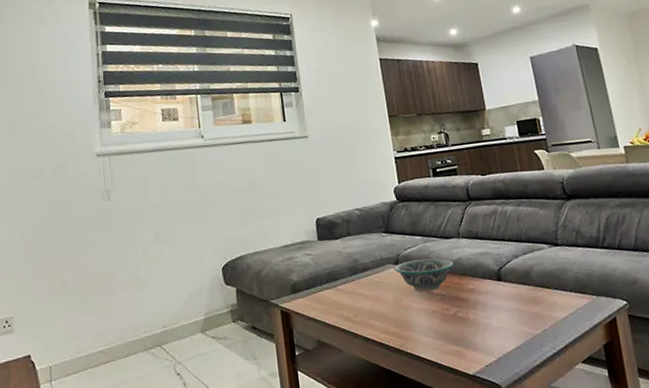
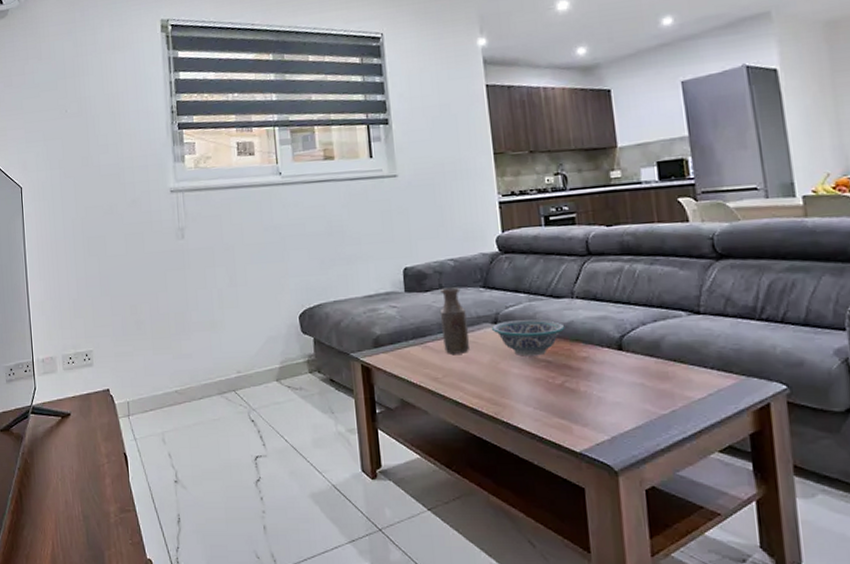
bottle: none [349,232,377,295] -> present [439,286,471,354]

